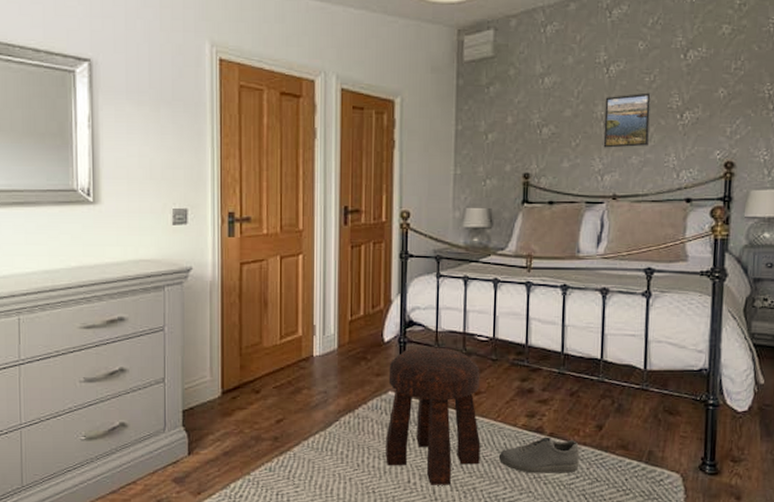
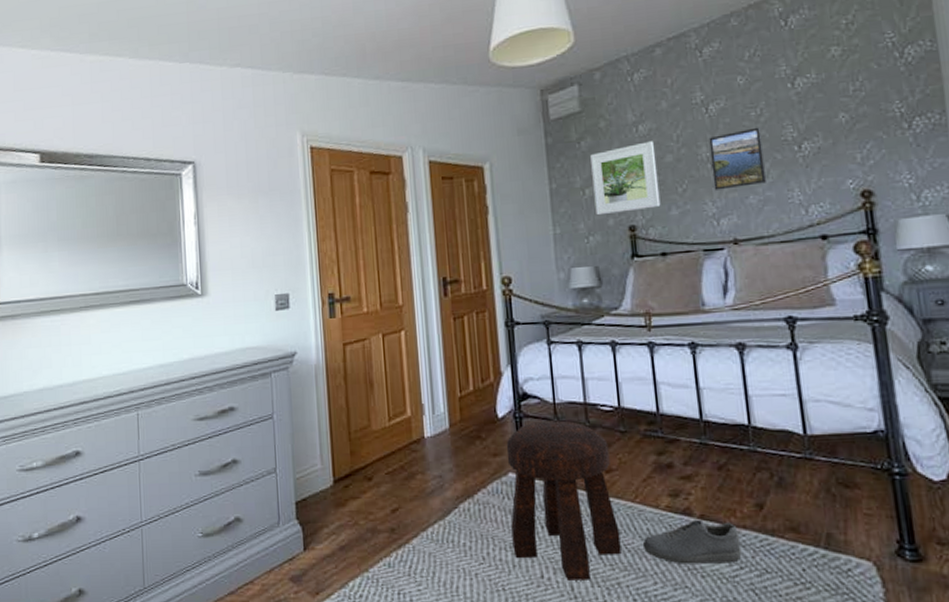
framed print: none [495,94,556,161] -> present [590,141,661,216]

